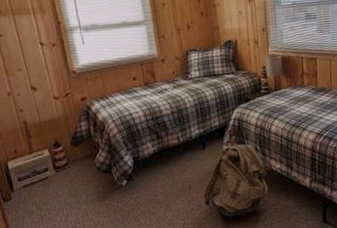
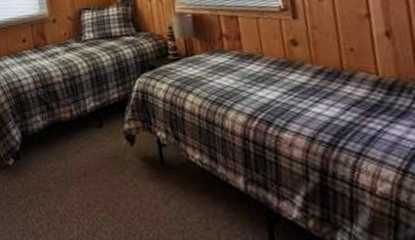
backpack: present [203,135,269,217] -> none [102,112,187,221]

